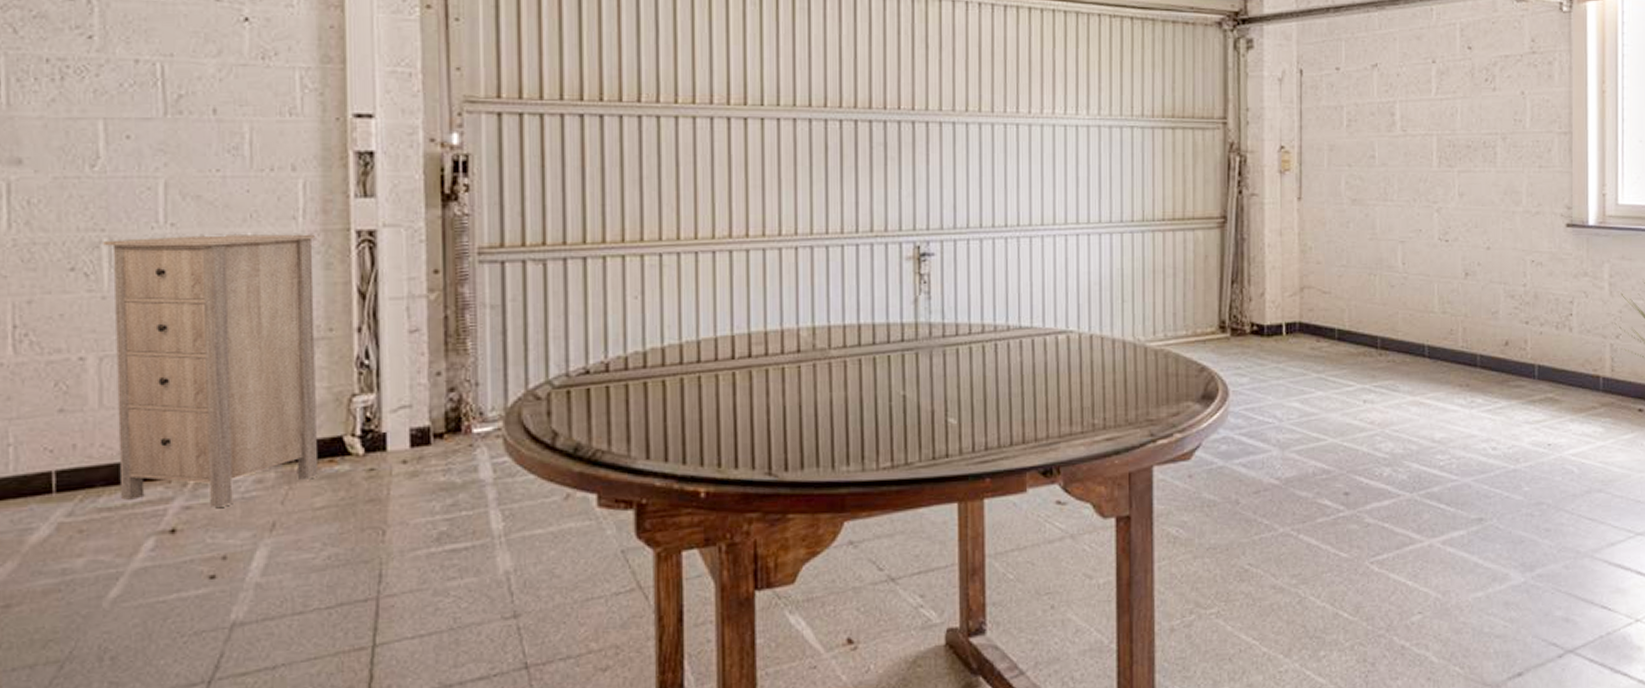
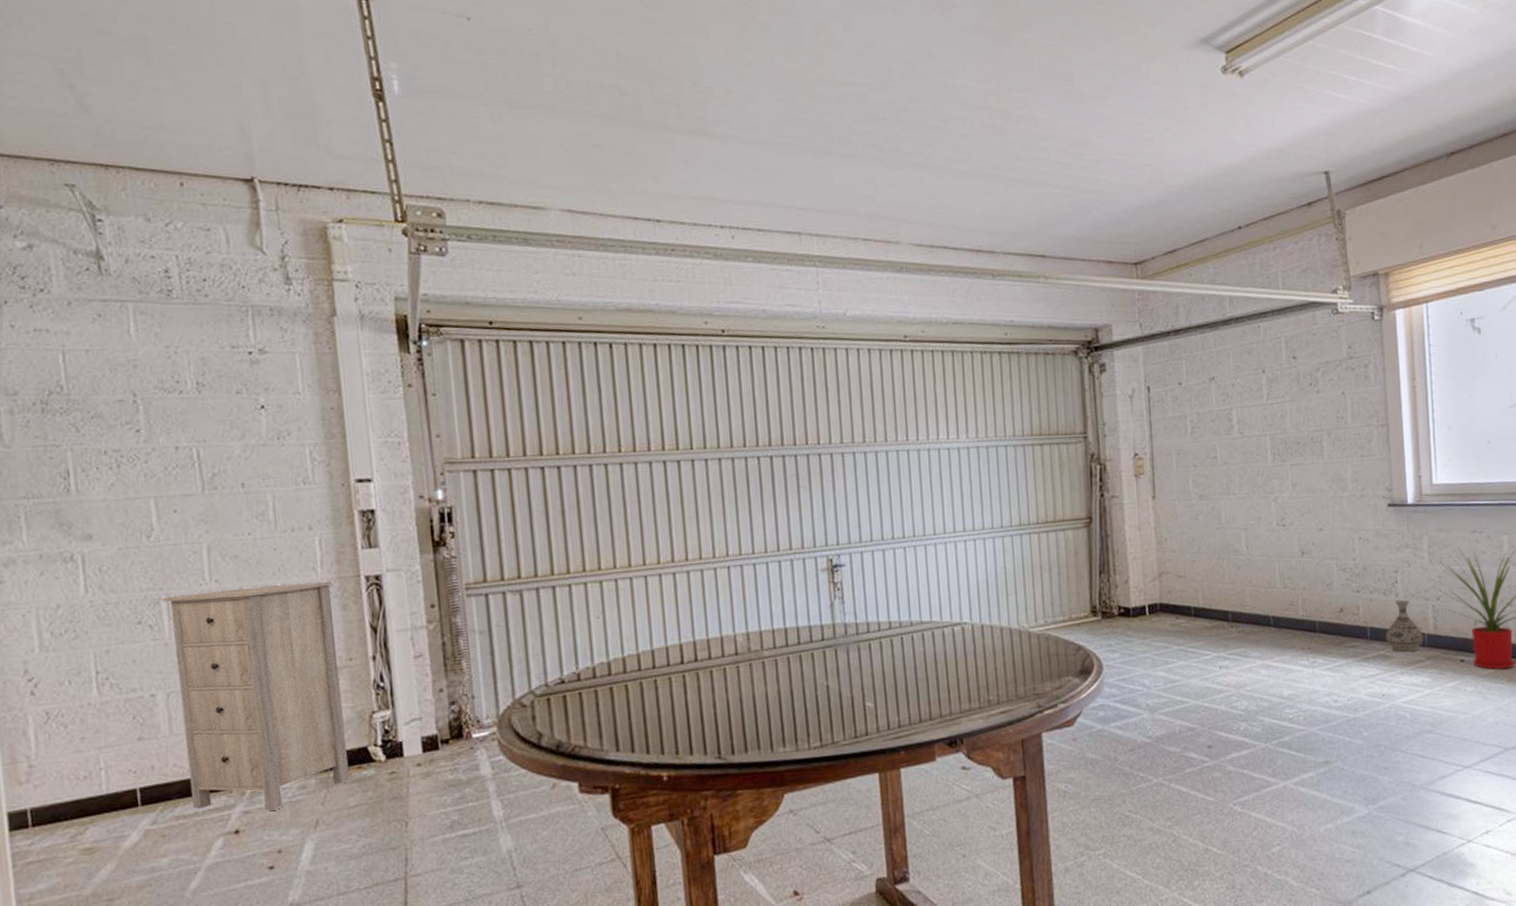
vase: none [1555,334,1598,396] -> present [1385,599,1423,652]

